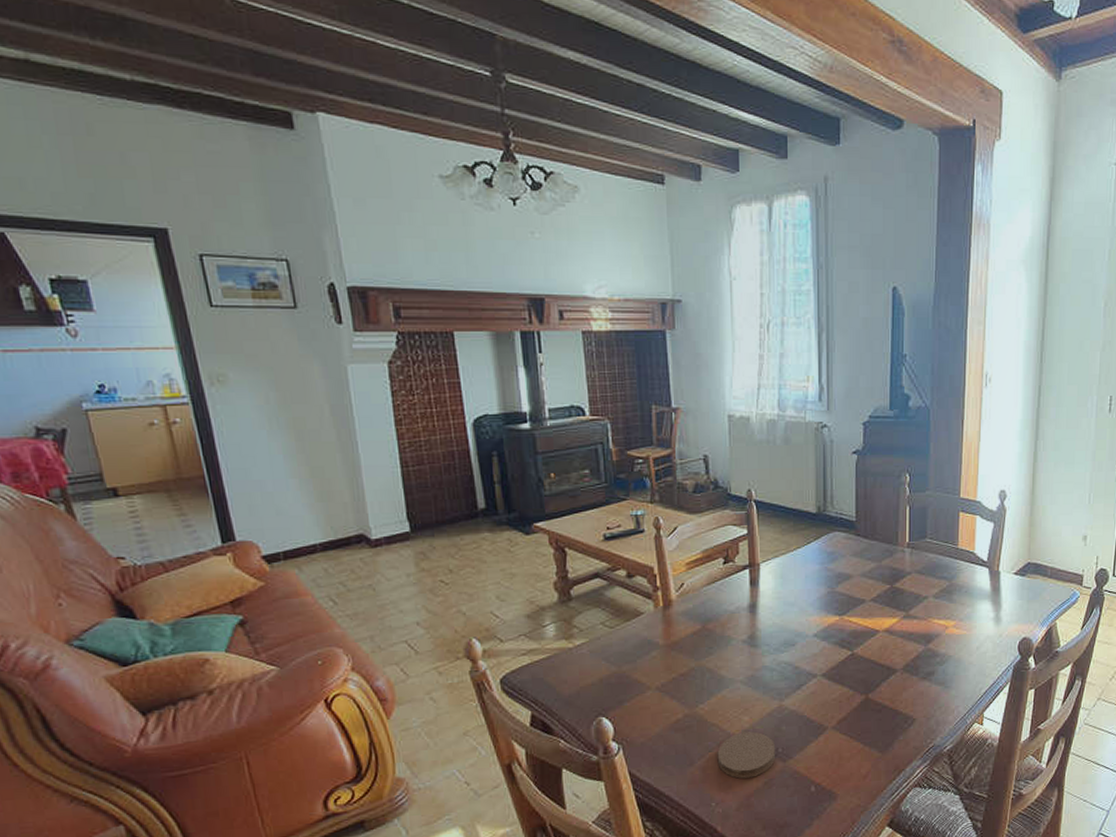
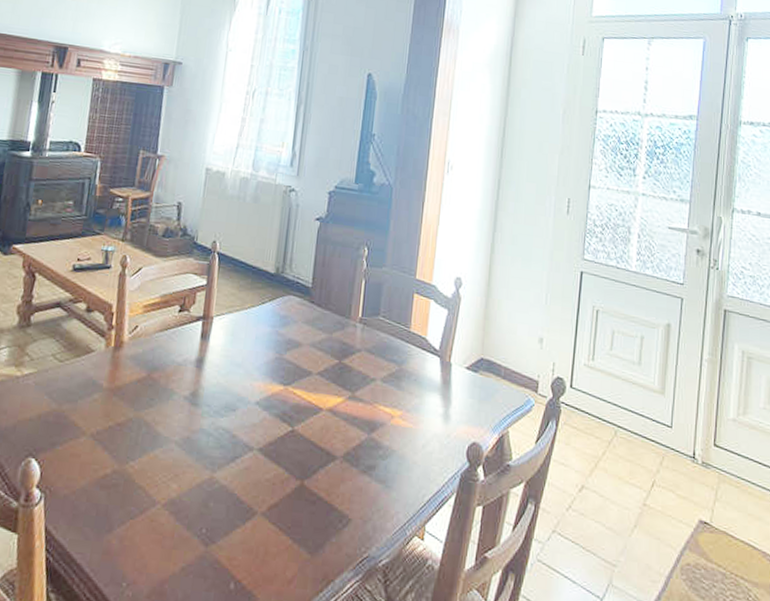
coaster: present [717,731,776,779] -> none [136,501,200,559]

